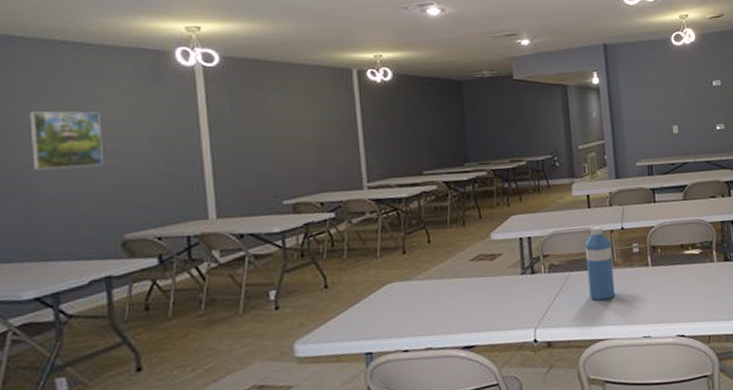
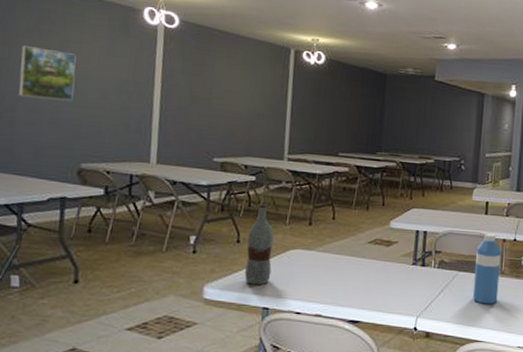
bottle: none [336,240,369,331] -> present [245,203,274,285]

